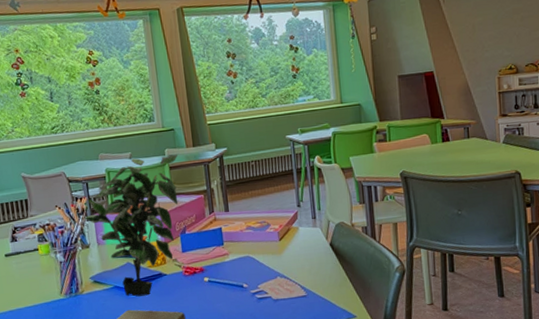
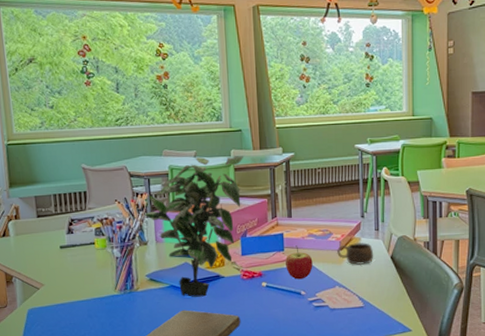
apple: none [225,239,253,273] -> present [285,245,313,280]
cup: none [275,231,313,254] -> present [336,242,374,265]

